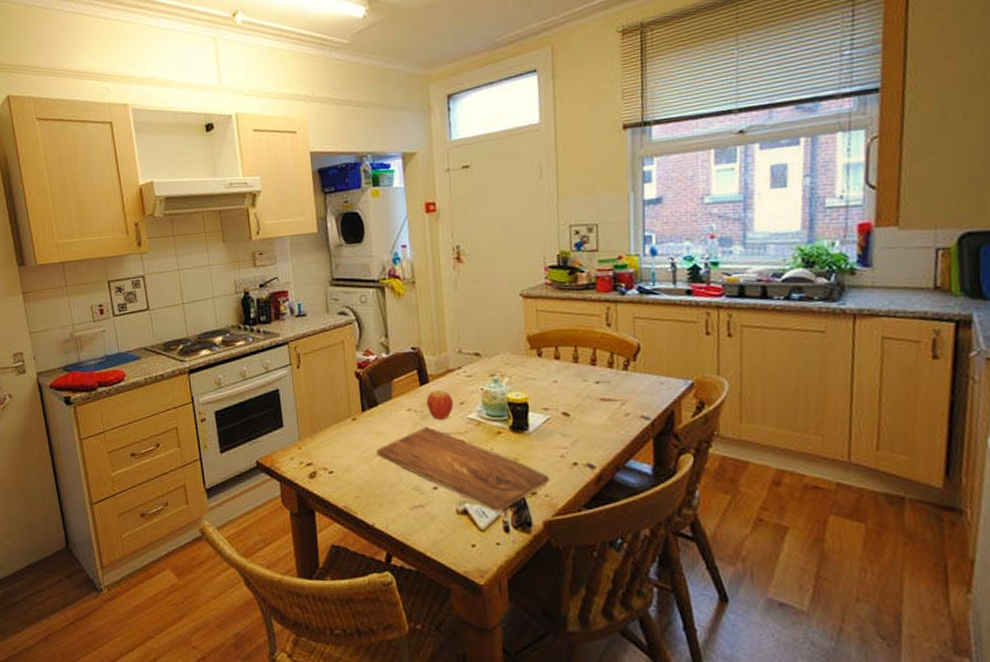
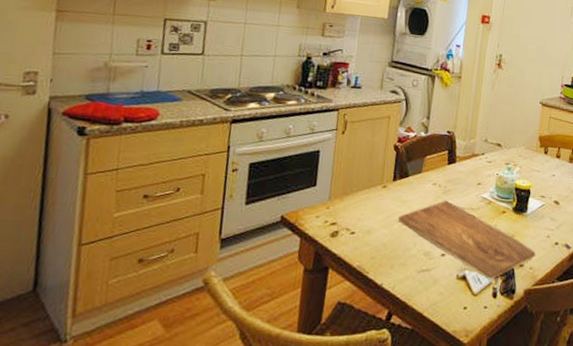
fruit: present [427,389,454,420] -> none [450,170,473,196]

